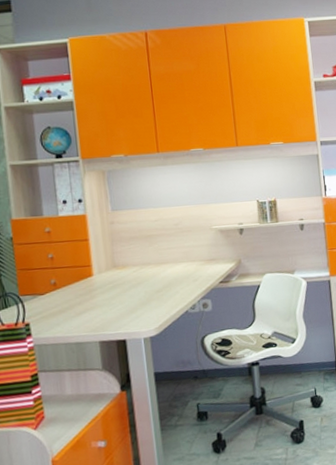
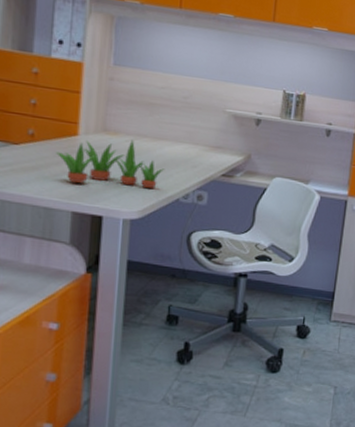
succulent plant: none [77,270,170,316] -> present [56,140,164,188]

